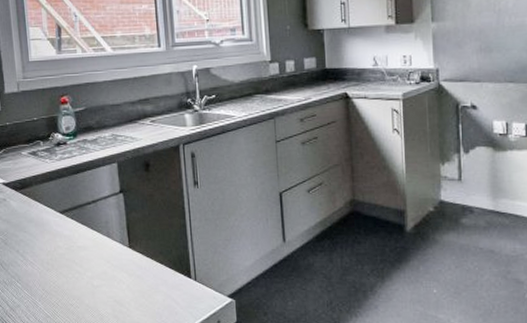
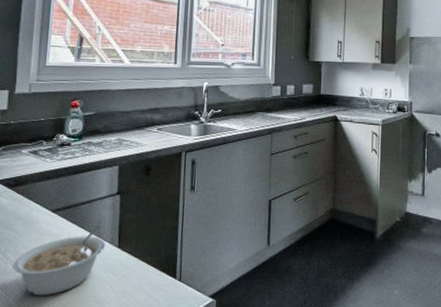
legume: none [33,224,117,296] -> present [13,224,106,296]

